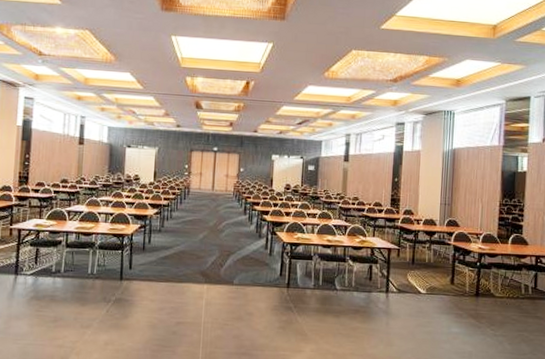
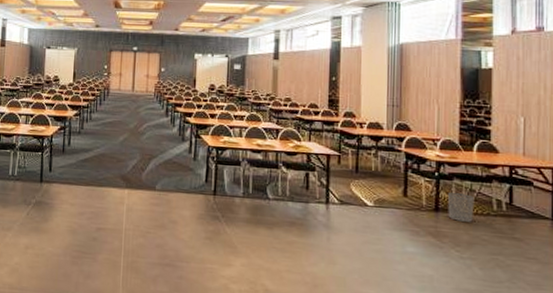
waste bin: none [486,279,508,305] -> present [447,192,475,222]

